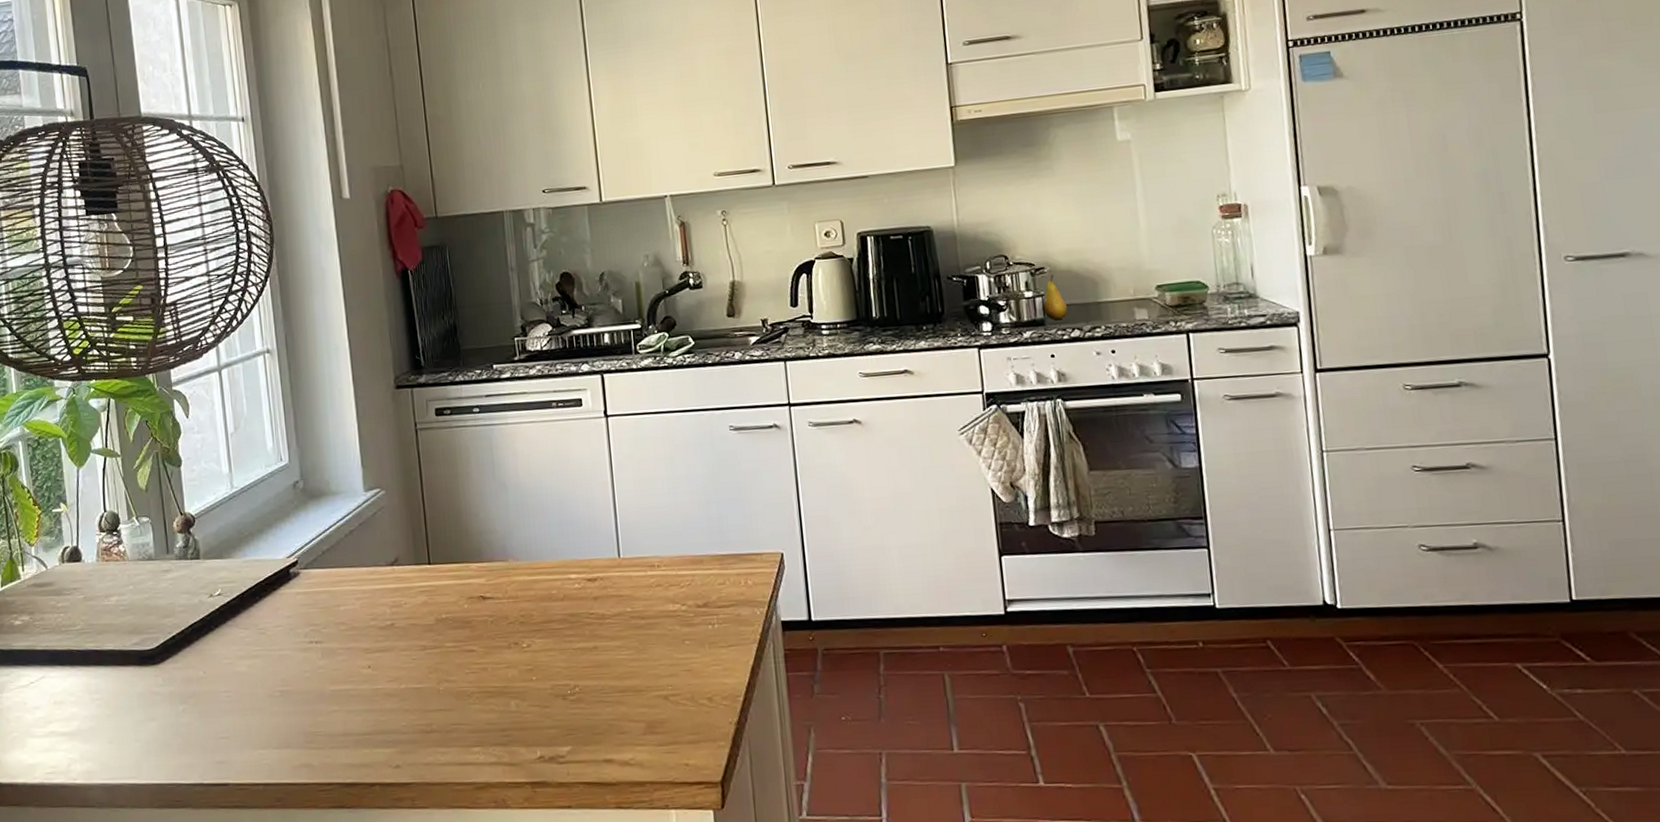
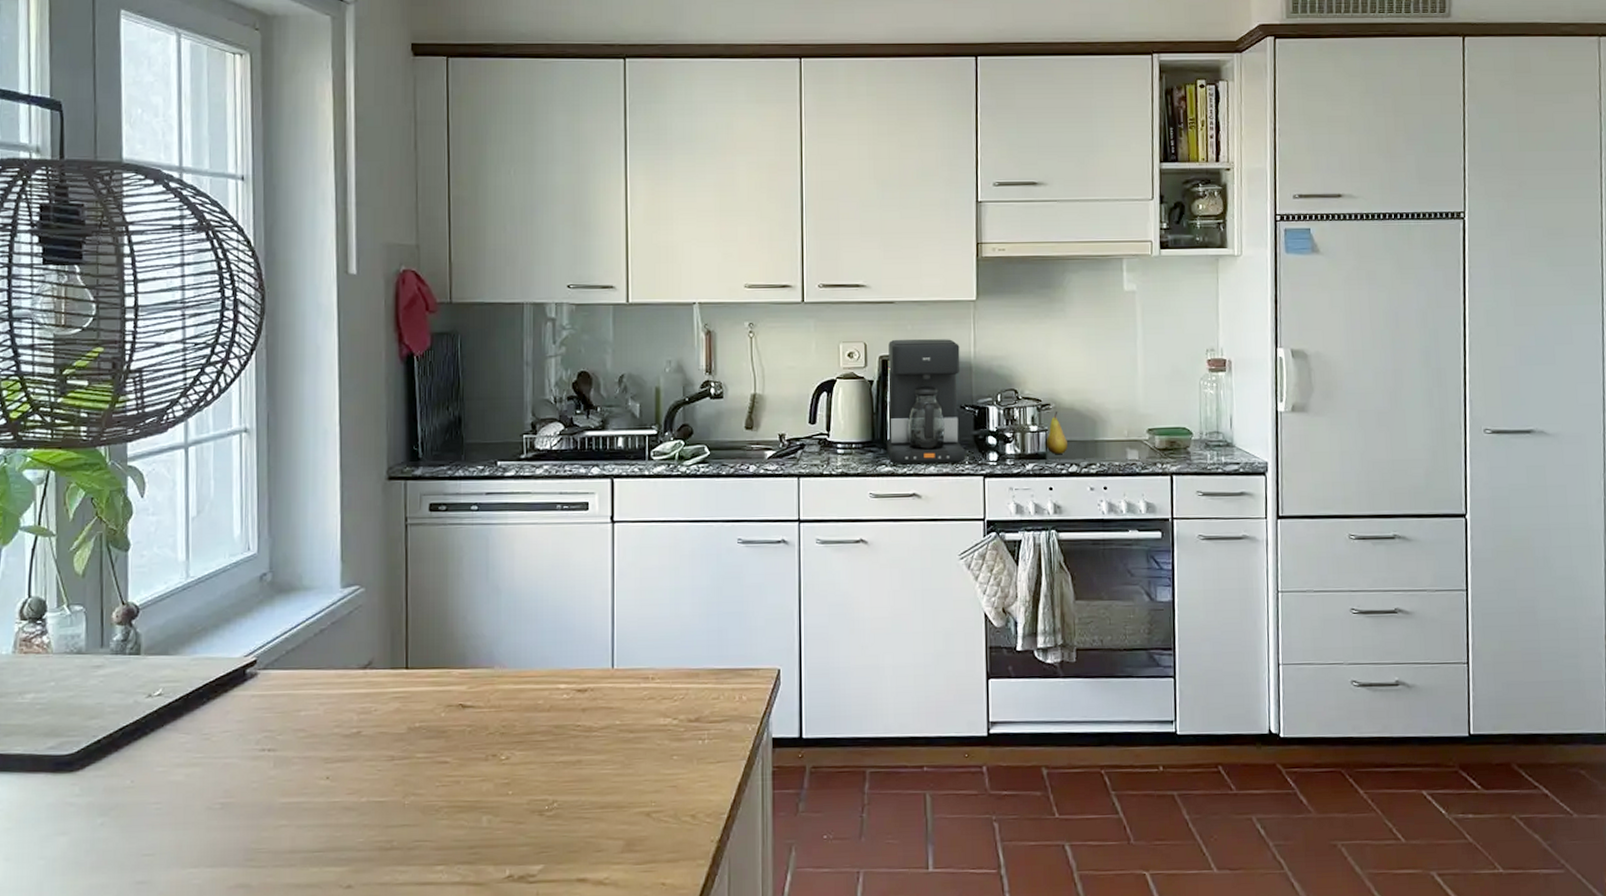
coffee maker: none [865,209,957,341] -> present [886,339,965,464]

